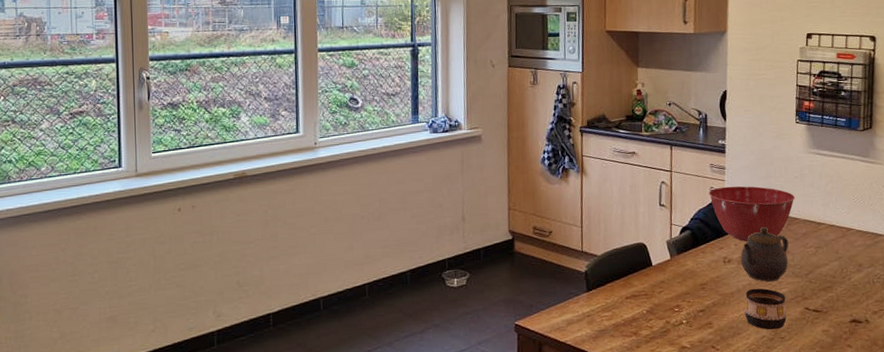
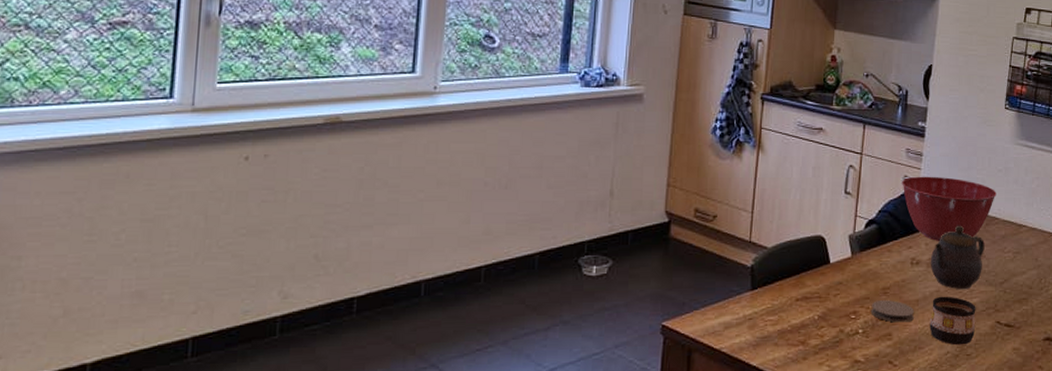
coaster: none [691,294,731,313] -> present [871,300,915,323]

